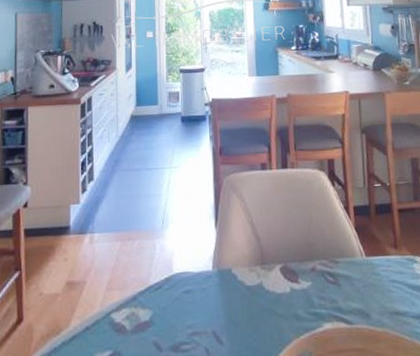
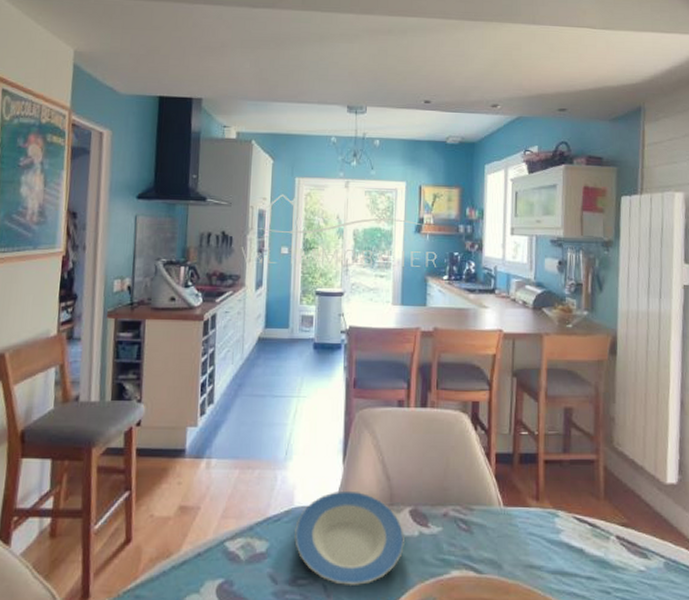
plate: none [175,253,278,348] -> present [295,490,404,587]

